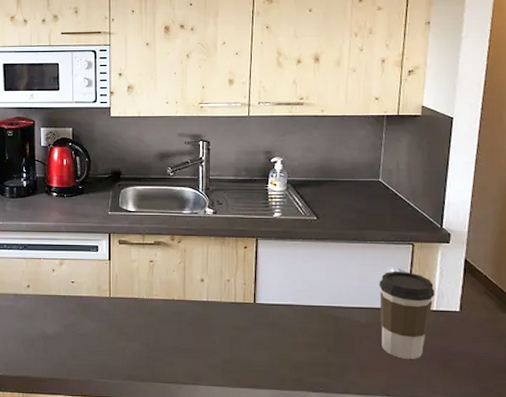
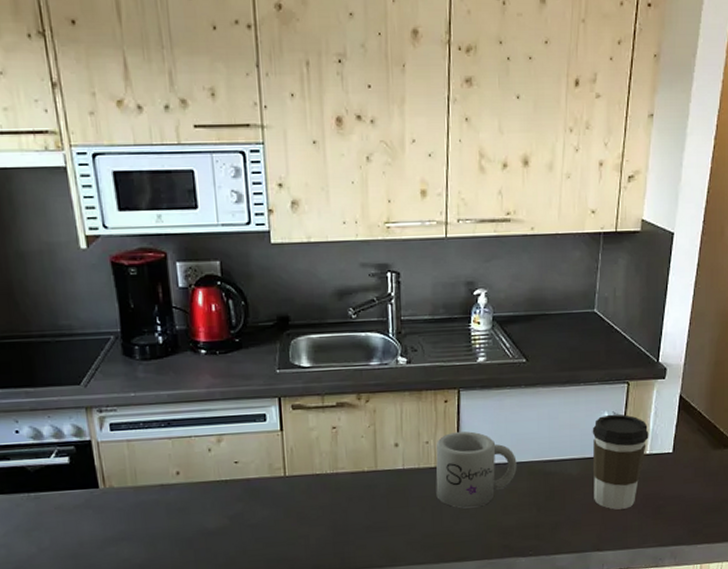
mug: none [235,274,308,342] -> present [436,431,517,509]

